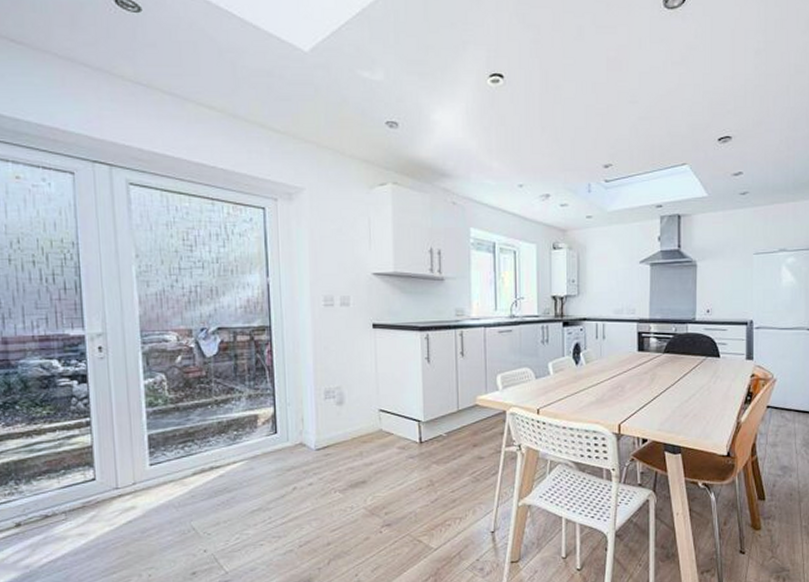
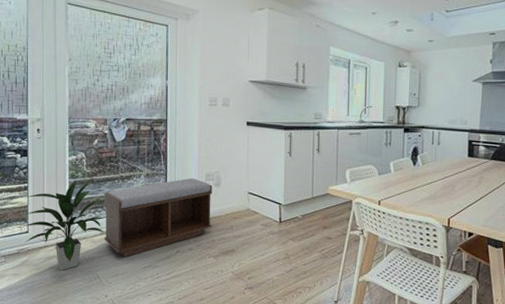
indoor plant: none [85,406,198,524] -> present [21,179,104,270]
bench: none [194,396,336,501] -> present [104,178,213,257]

